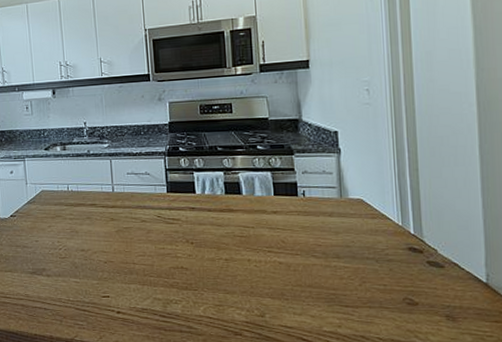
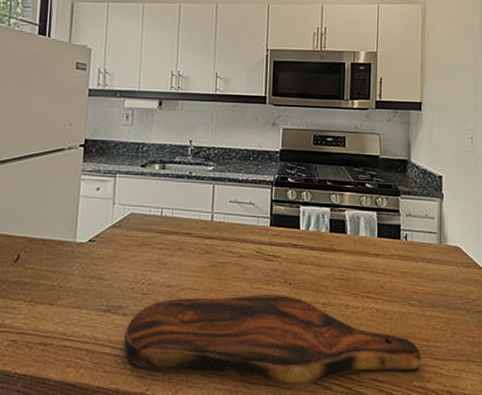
cutting board: none [51,253,330,332] -> present [124,294,422,386]

